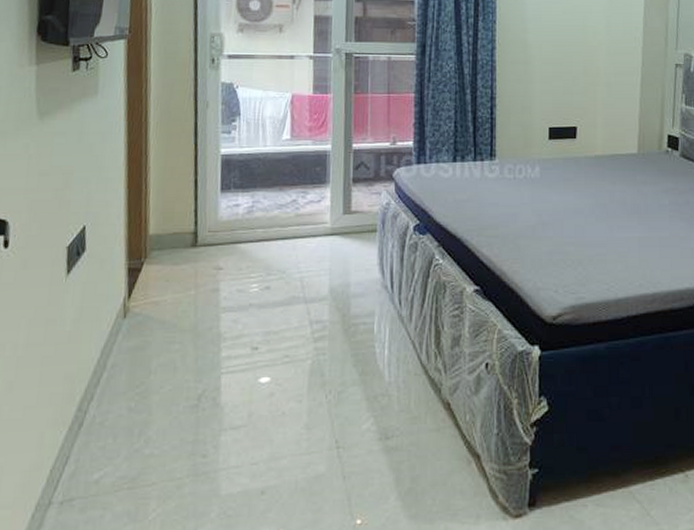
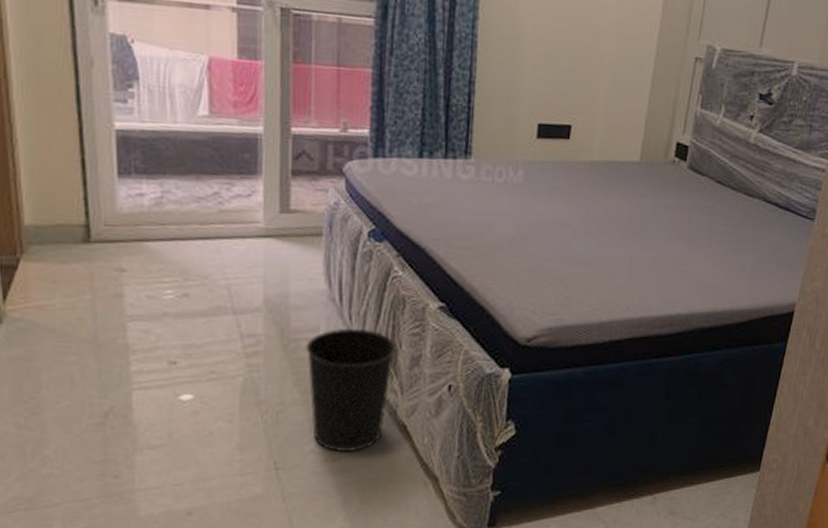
wastebasket: none [363,312,440,430] -> present [305,328,397,451]

